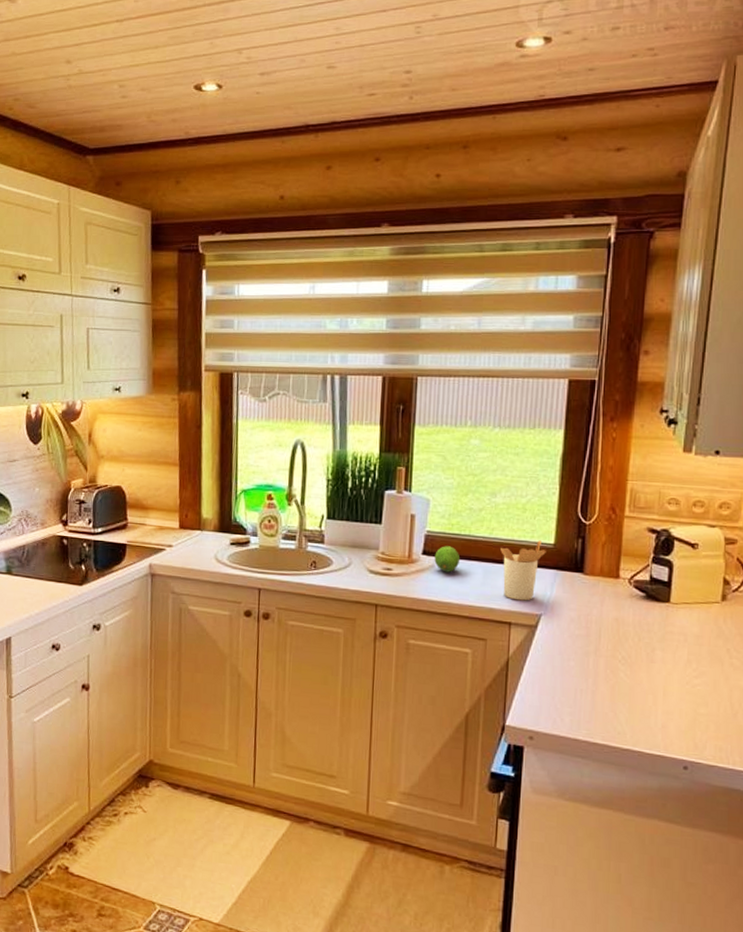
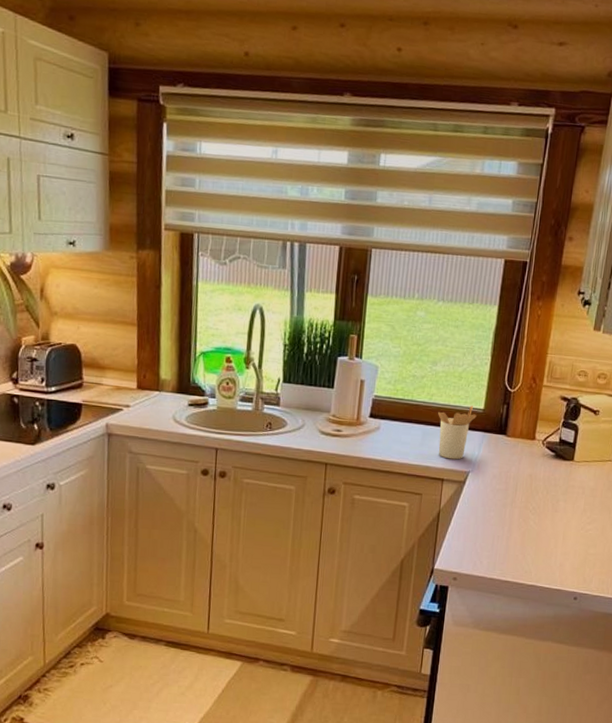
fruit: present [434,546,461,573] -> none [380,409,403,434]

